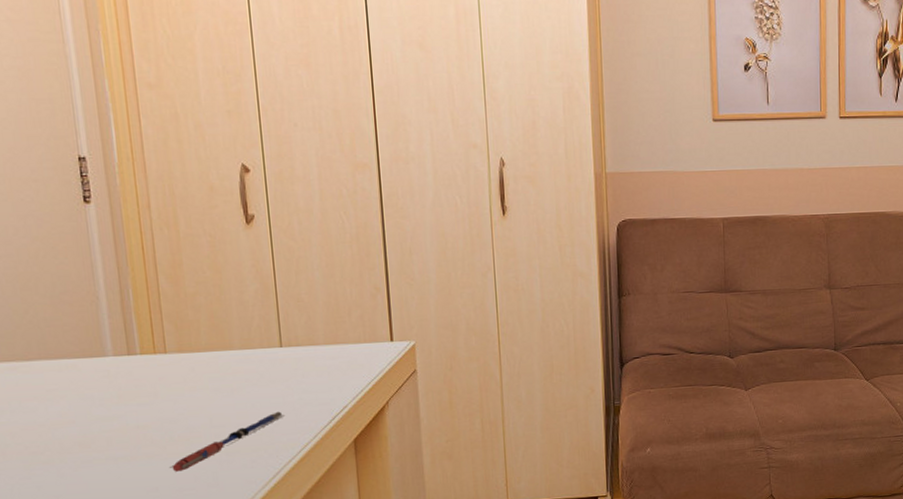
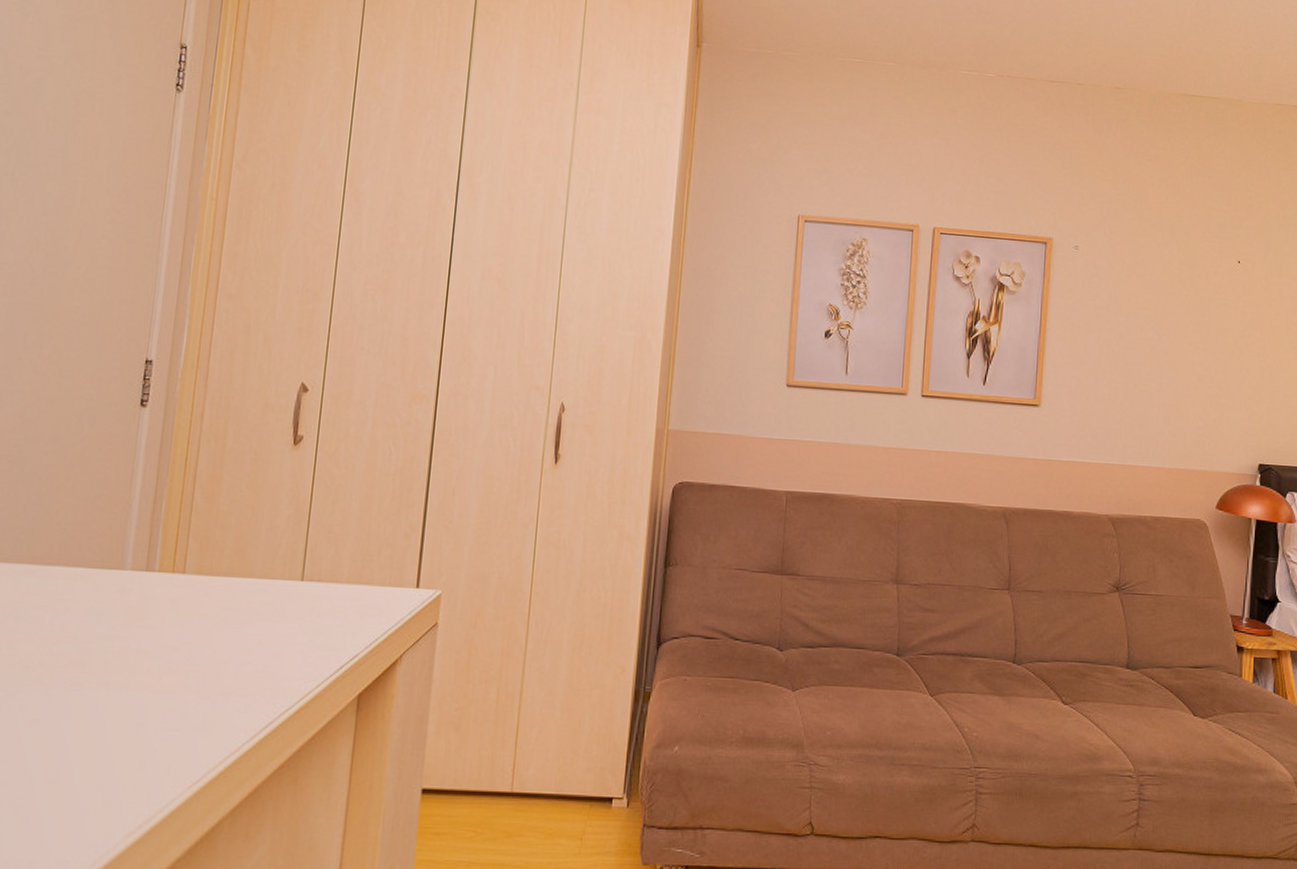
pen: present [168,411,284,472] -> none [159,652,290,708]

